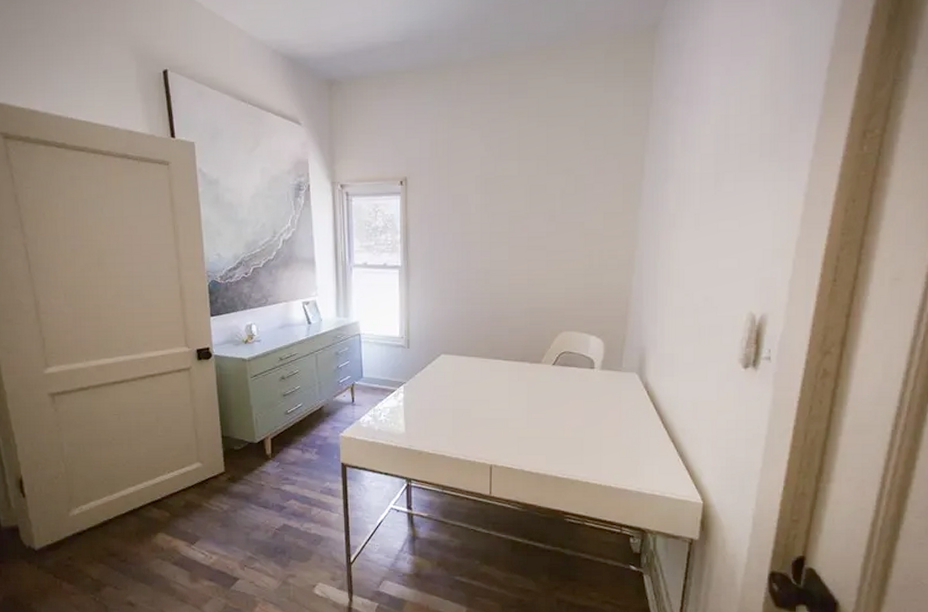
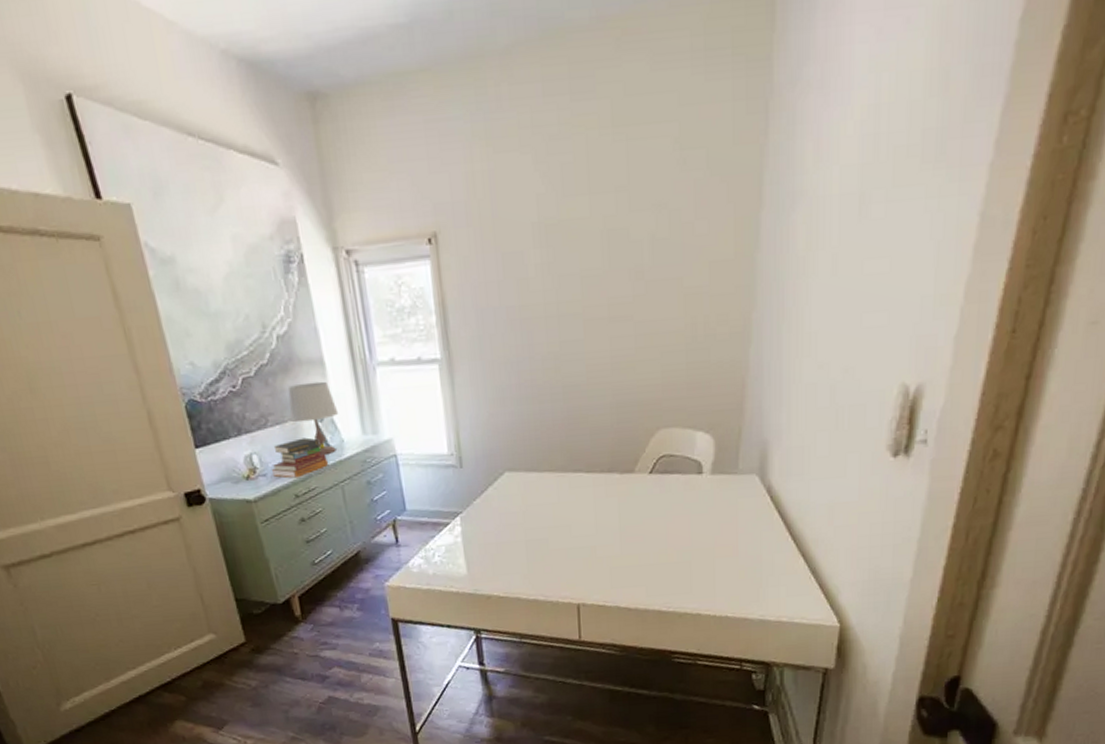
books: none [264,315,309,345] -> present [271,437,329,478]
table lamp: none [284,275,321,330] -> present [288,381,339,456]

